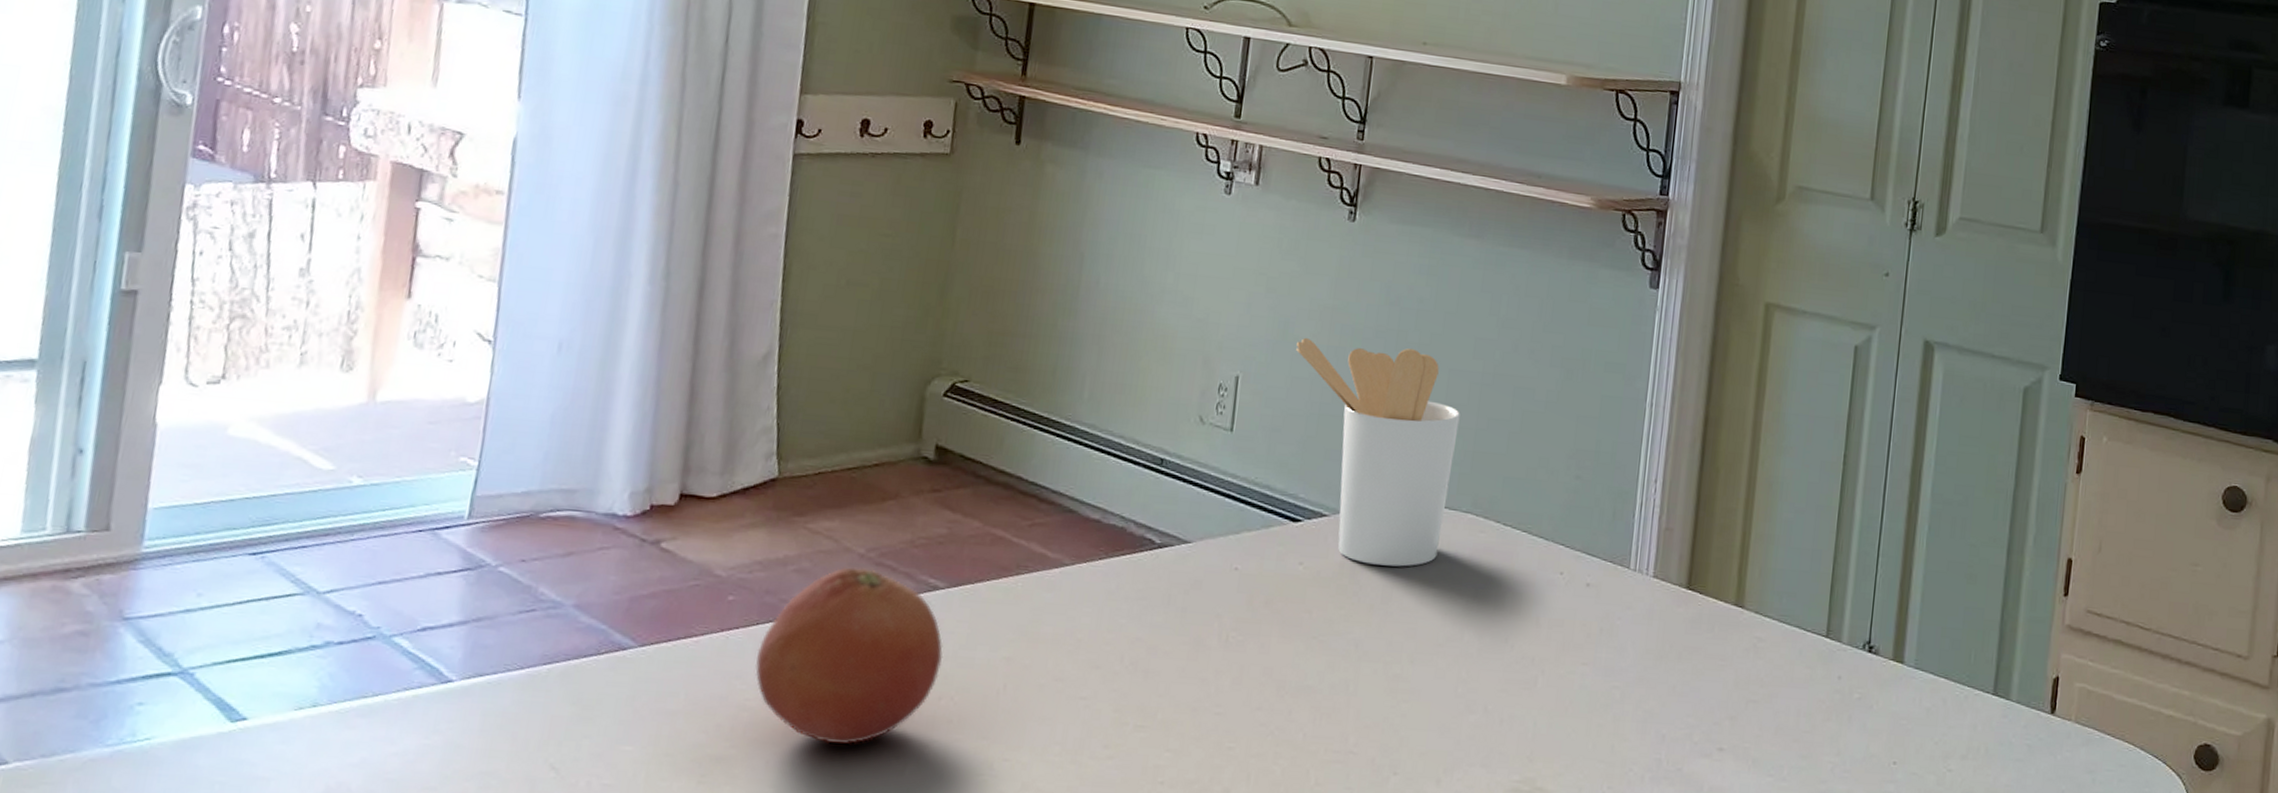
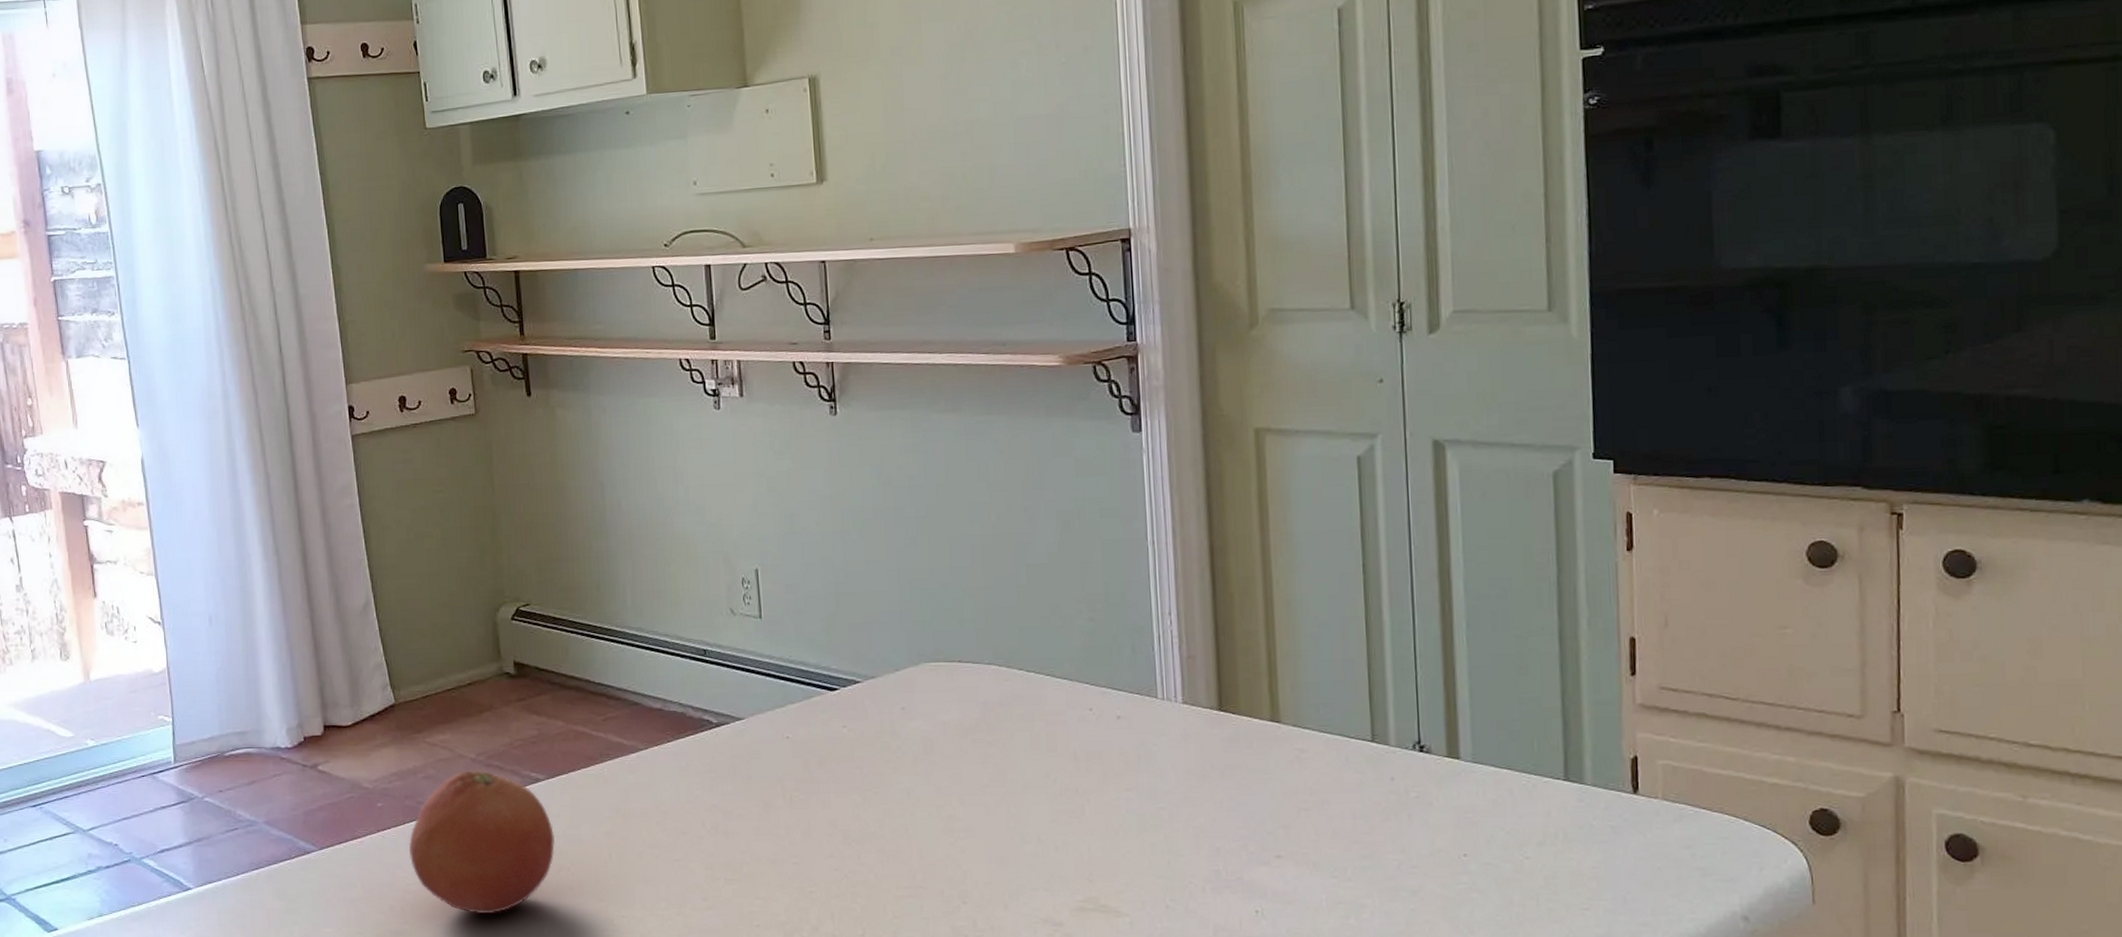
utensil holder: present [1296,337,1460,567] -> none [804,523,969,721]

